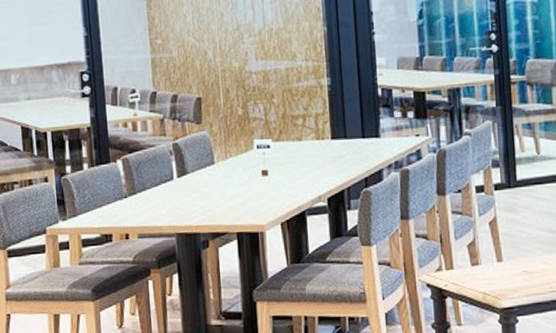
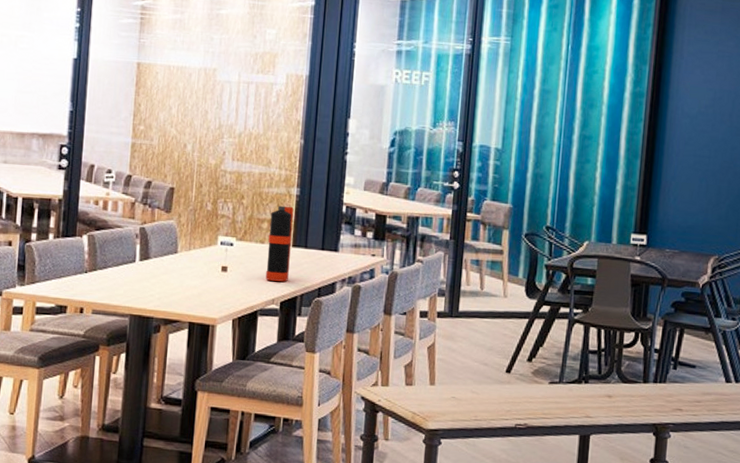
bottle: none [304,98,332,178] -> present [265,205,294,282]

